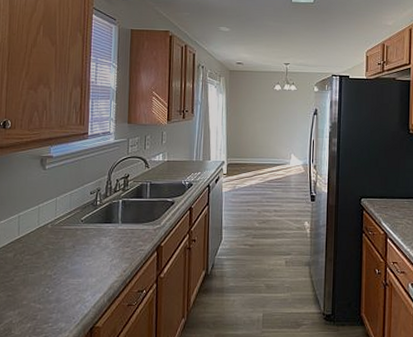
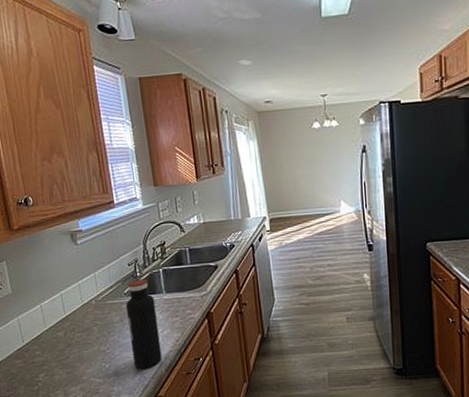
water bottle: none [78,208,109,297] -> present [126,279,162,369]

